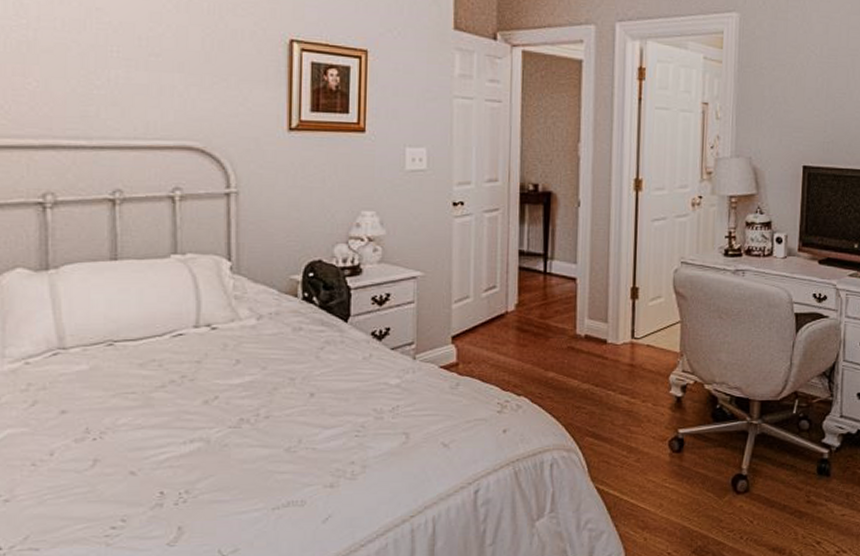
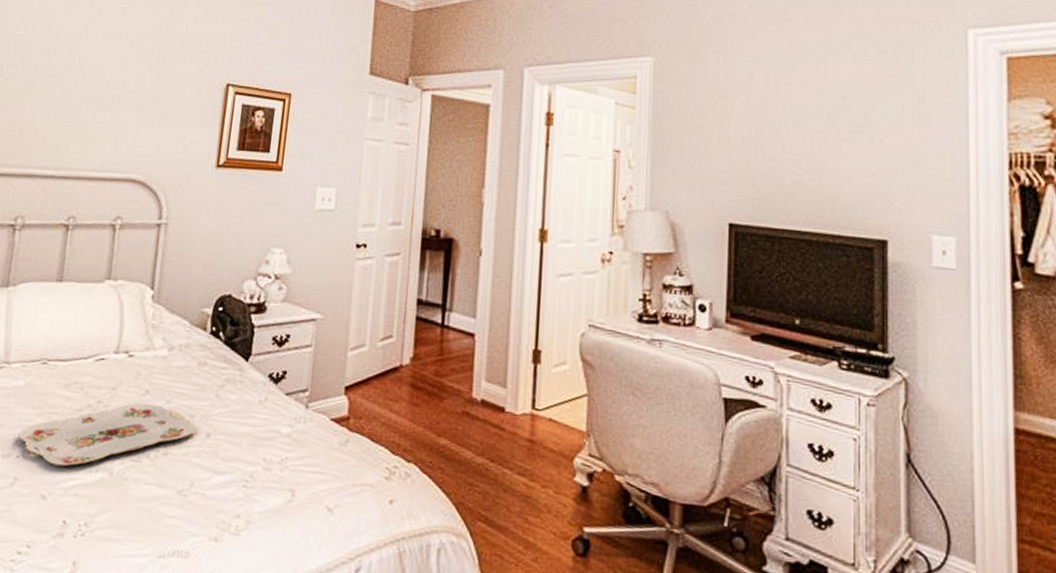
serving tray: none [90,372,298,443] -> present [18,403,196,467]

